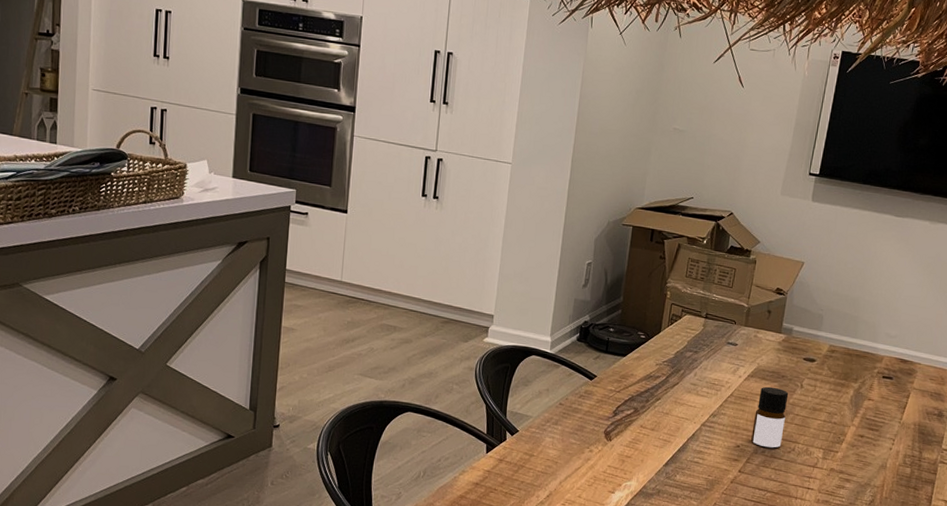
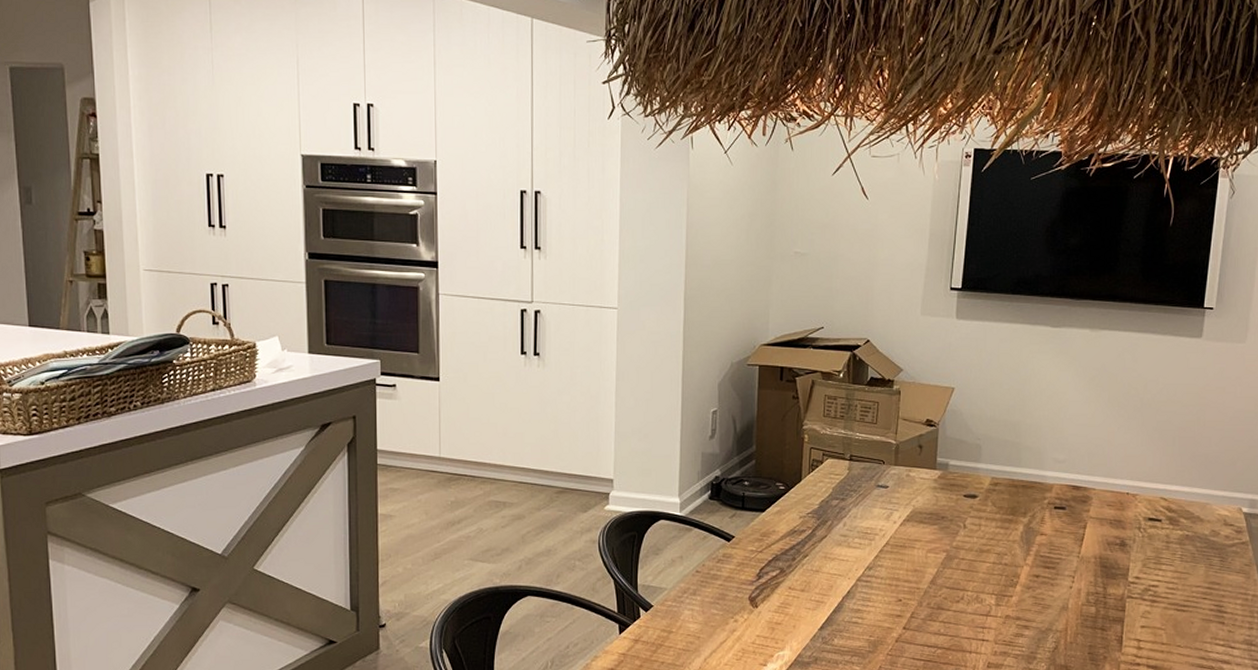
bottle: present [751,386,789,448] -> none [914,530,951,599]

